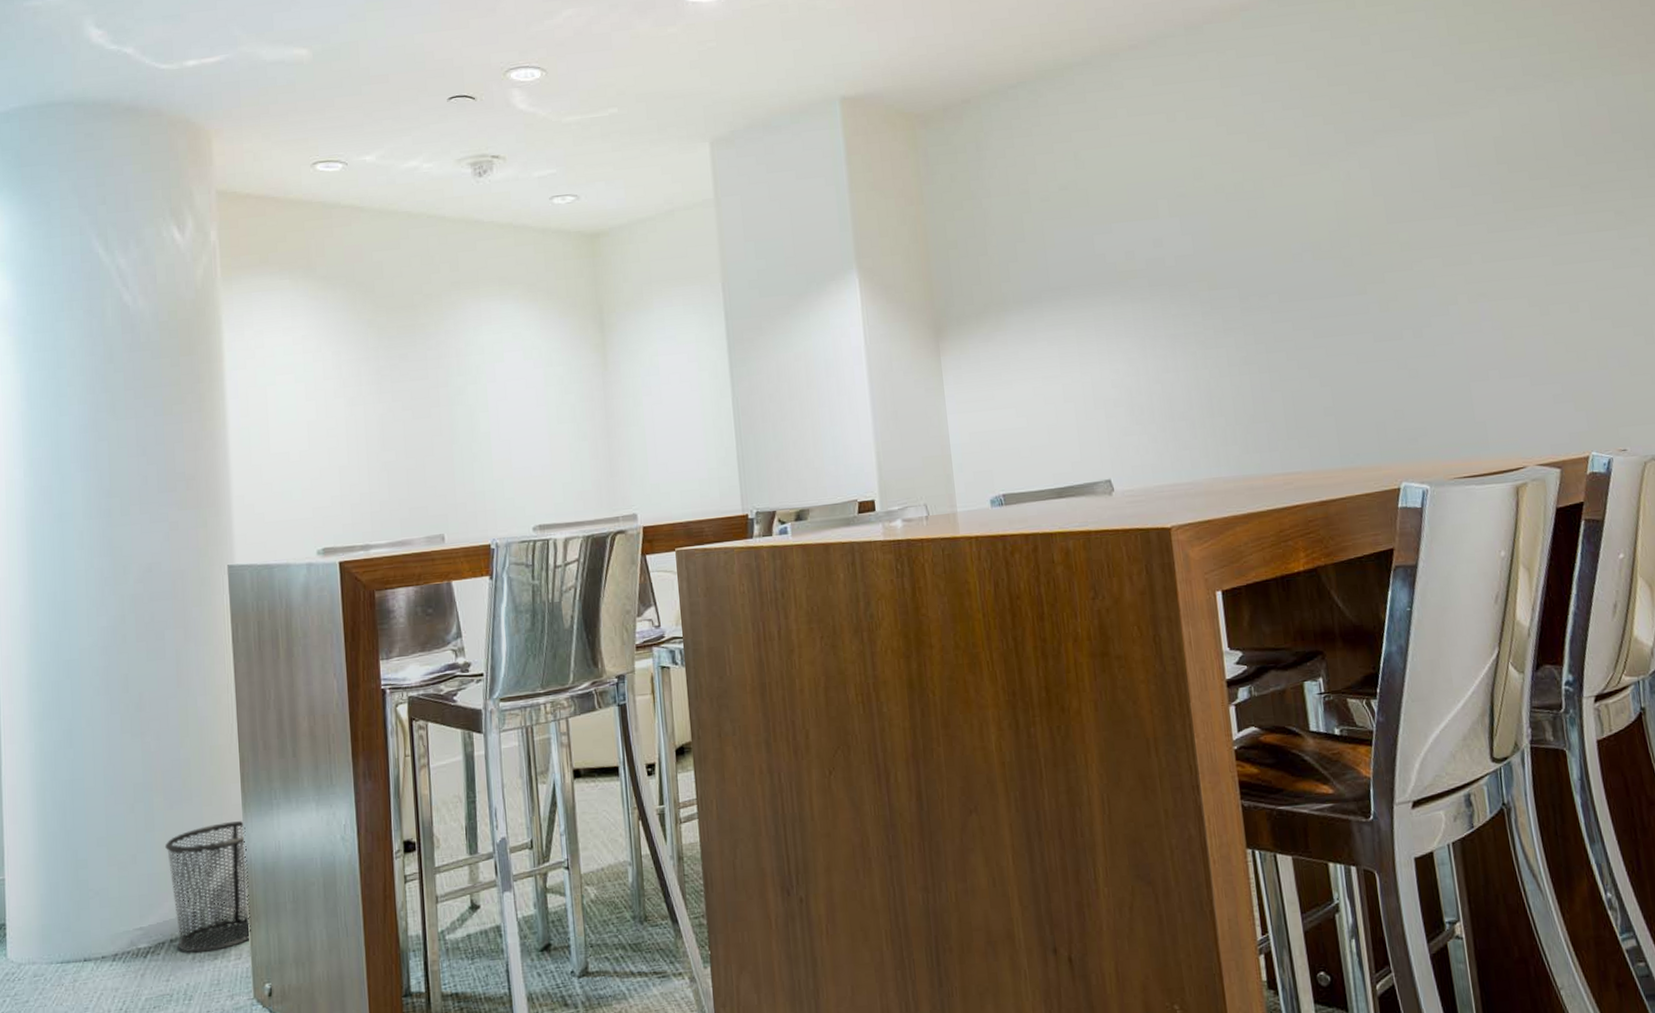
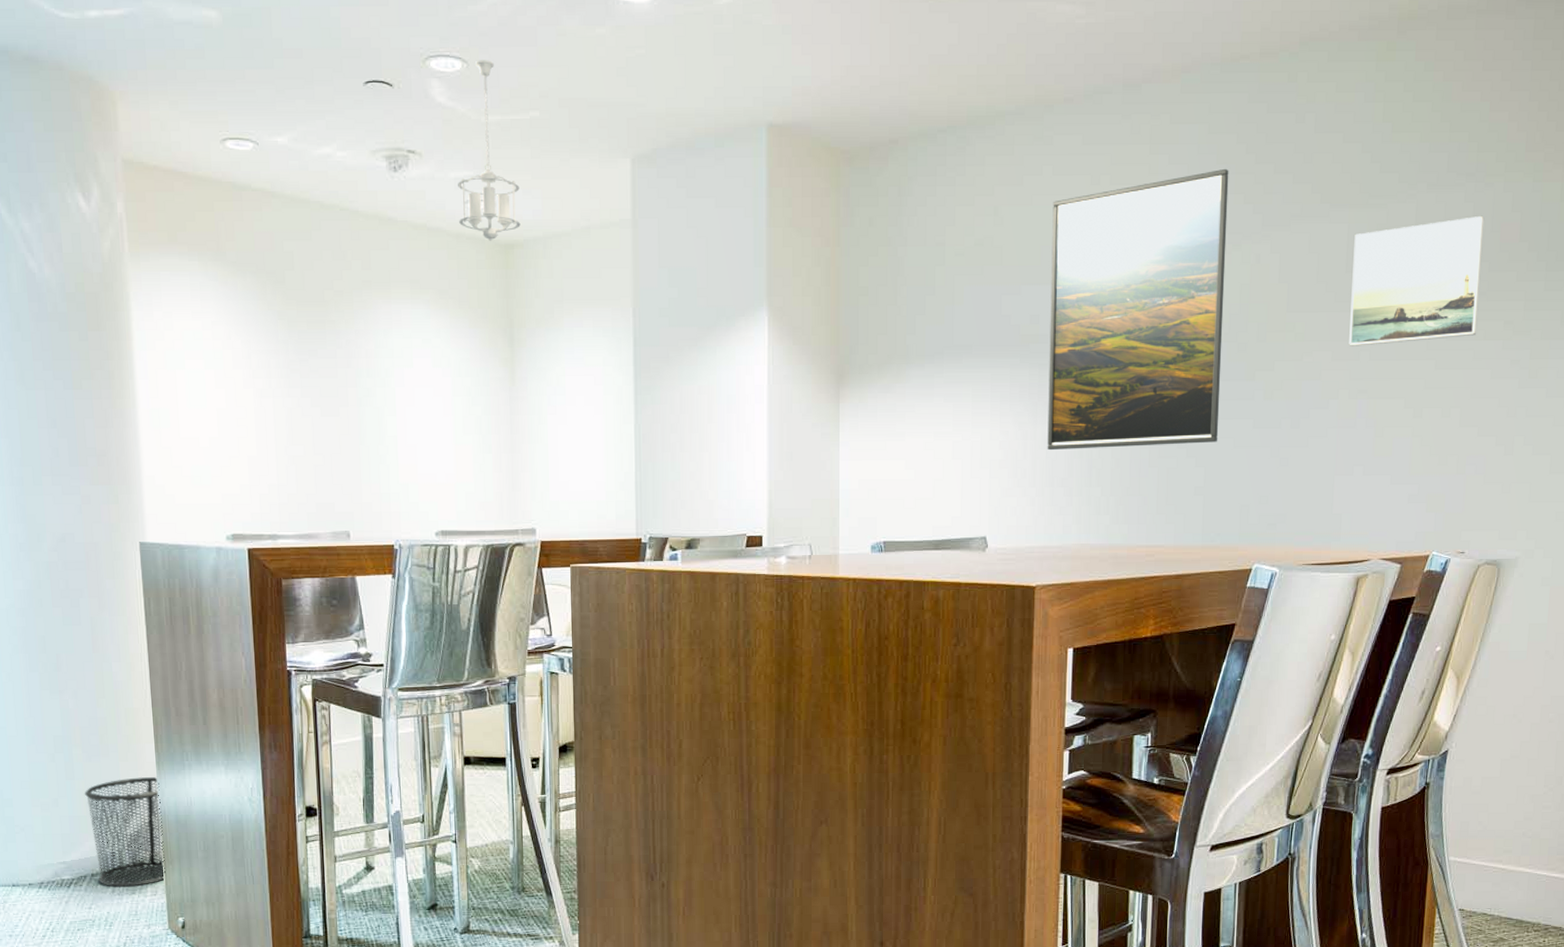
pendant light: none [542,66,605,232] -> present [458,60,521,241]
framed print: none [1132,93,1340,385] -> present [1047,168,1229,451]
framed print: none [1442,112,1588,251] -> present [1349,215,1485,346]

